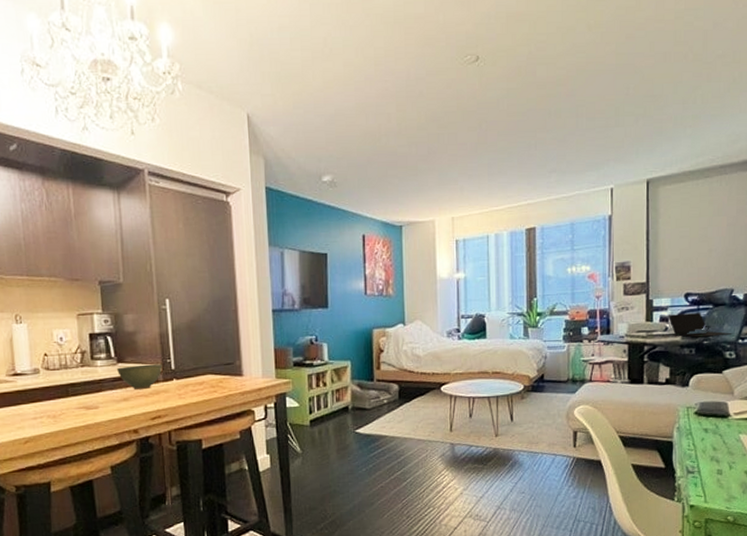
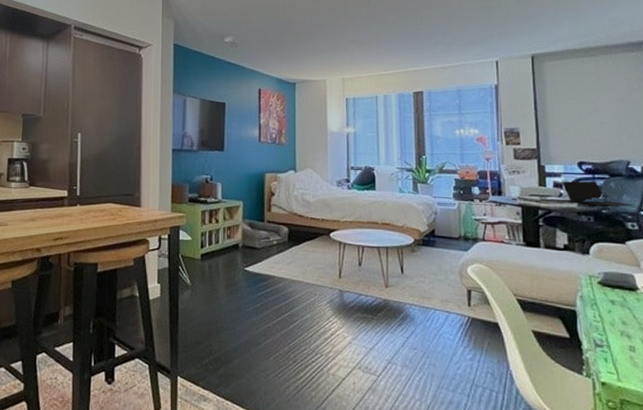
bowl: present [116,363,163,391] -> none [27,189,69,213]

